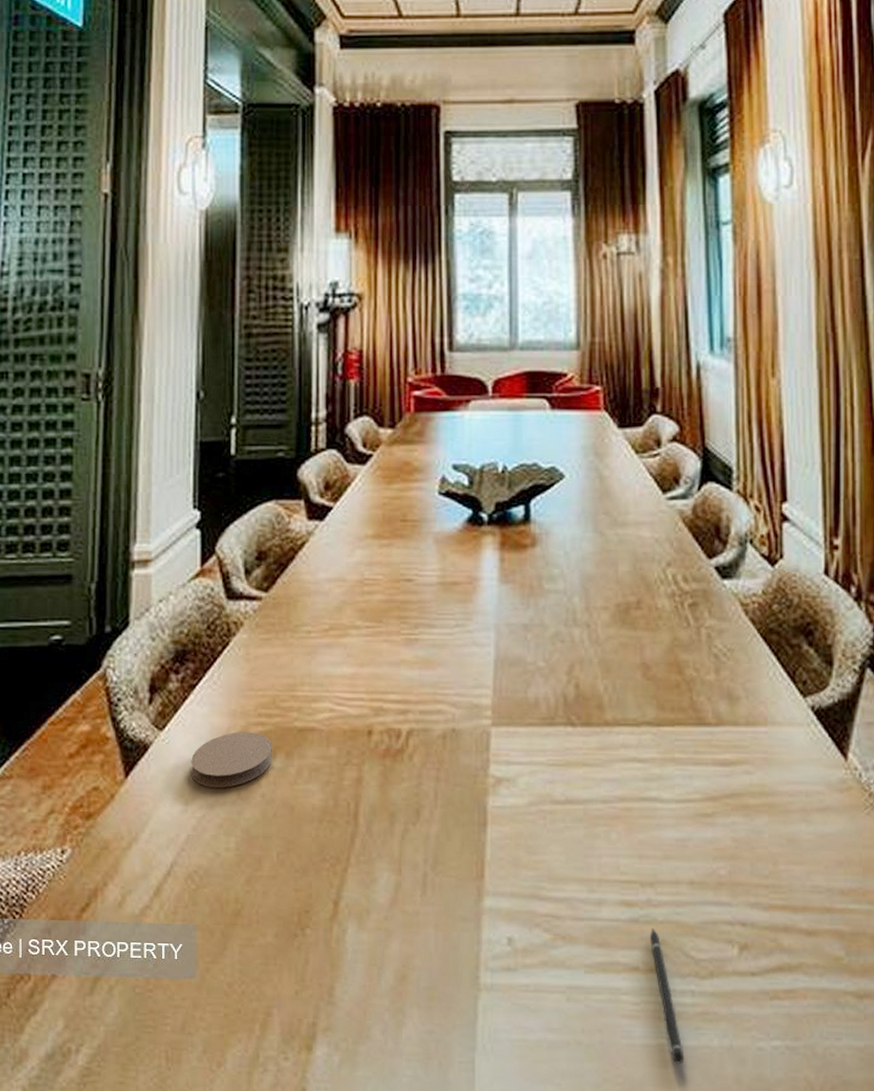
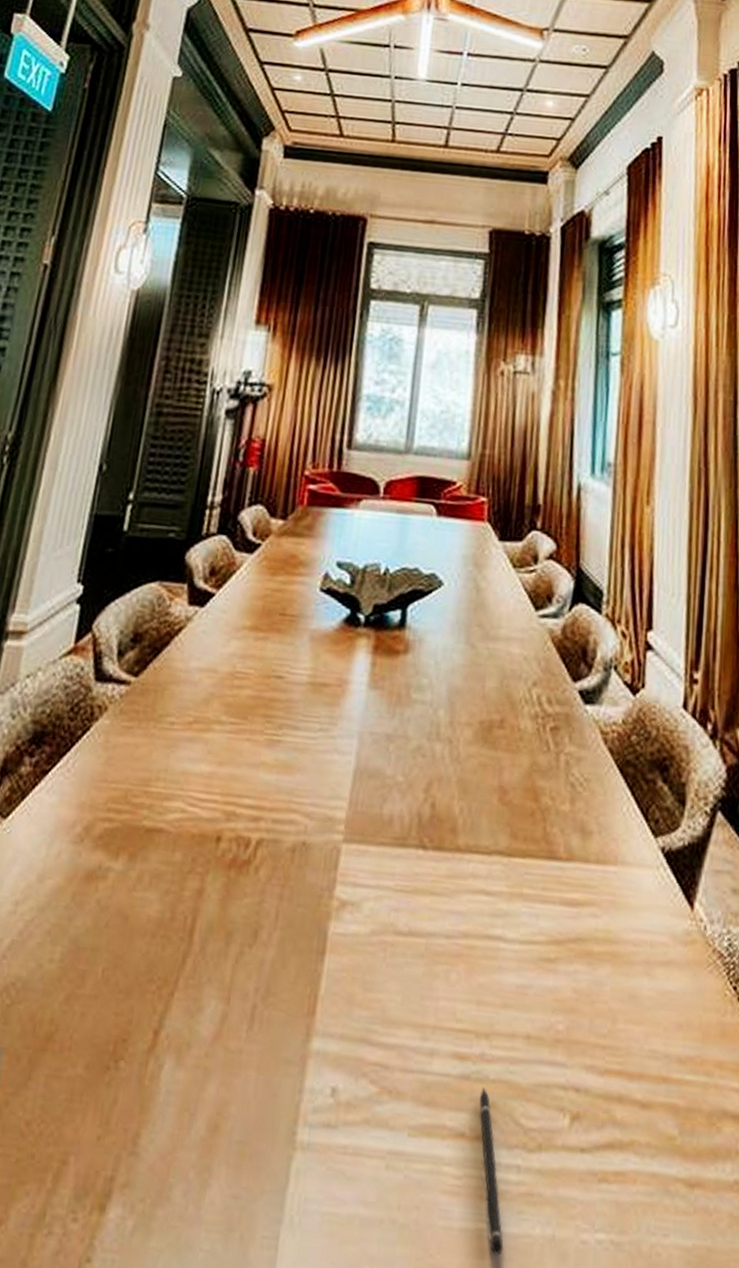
coaster: present [191,732,272,788] -> none [27,826,117,889]

